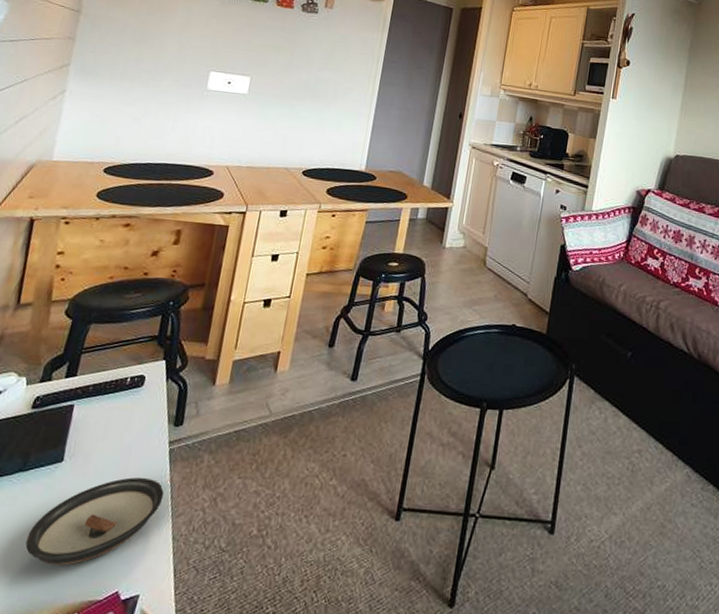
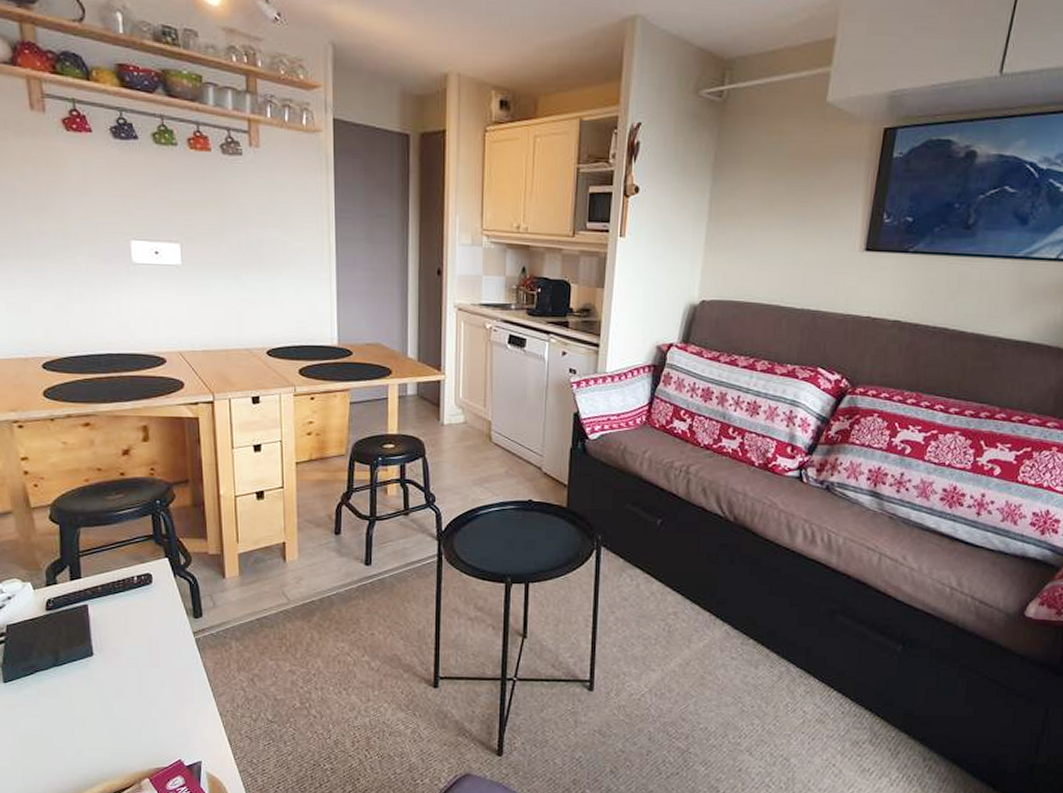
saucer: present [25,477,165,566] -> none [81,665,201,742]

